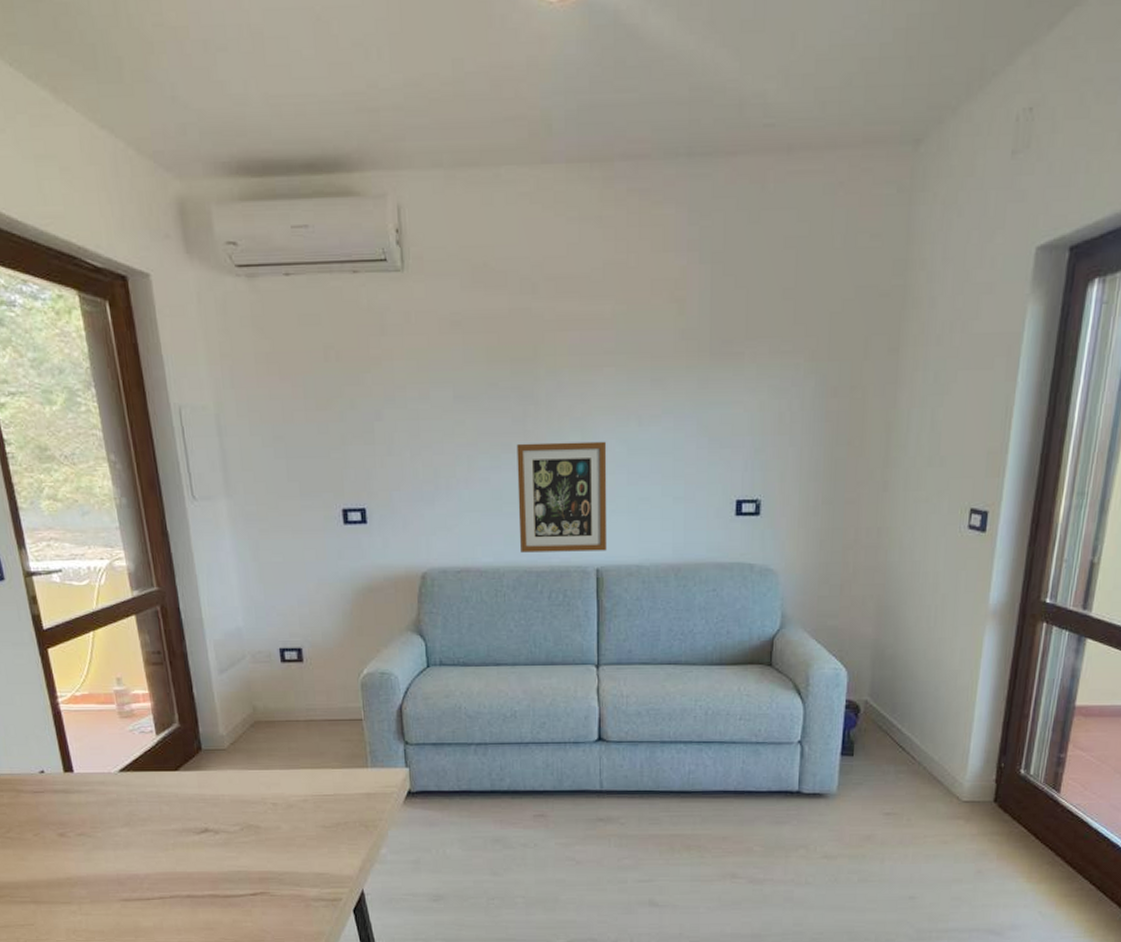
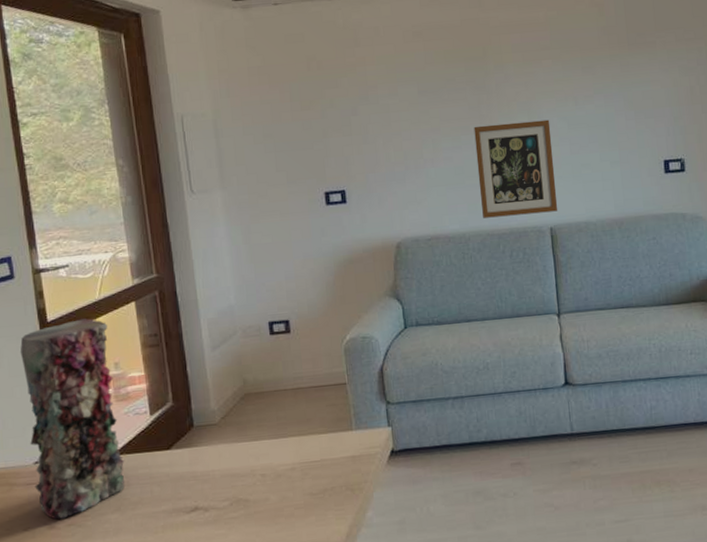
vase: none [16,629,133,828] -> present [20,318,125,520]

